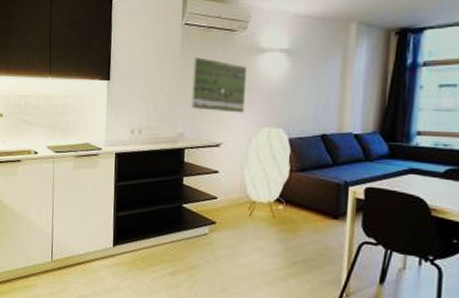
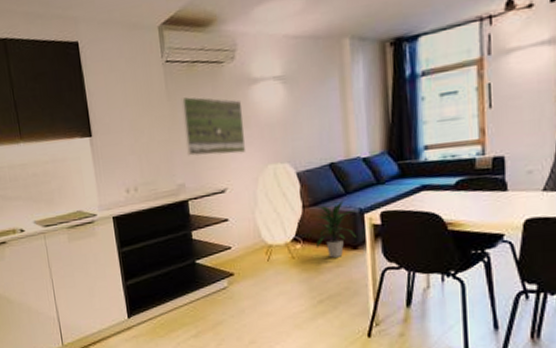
indoor plant: none [298,171,341,224] -> present [316,201,356,258]

